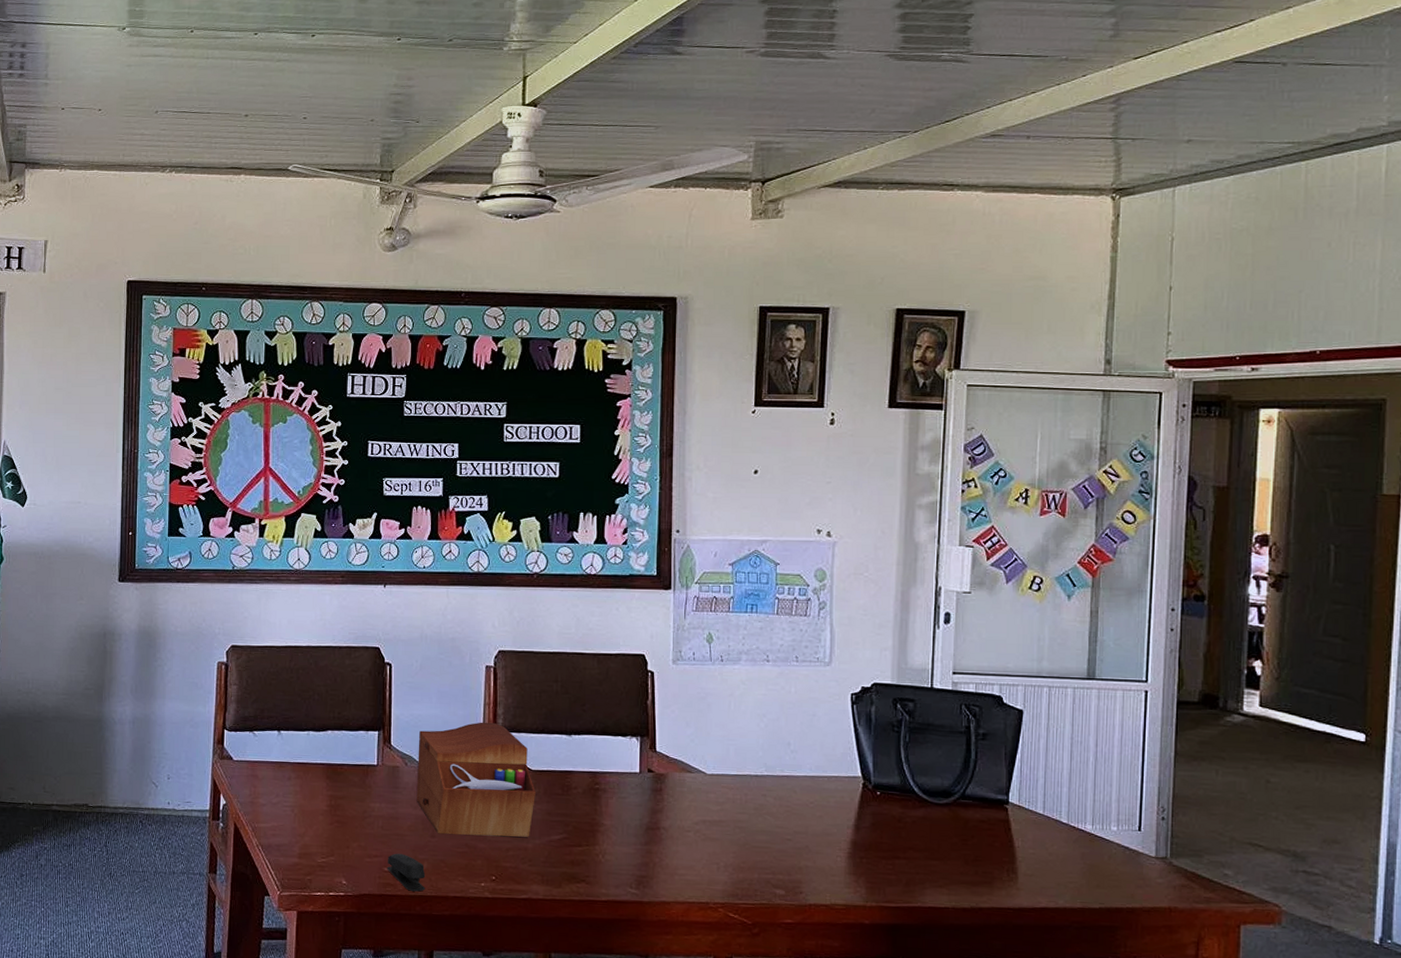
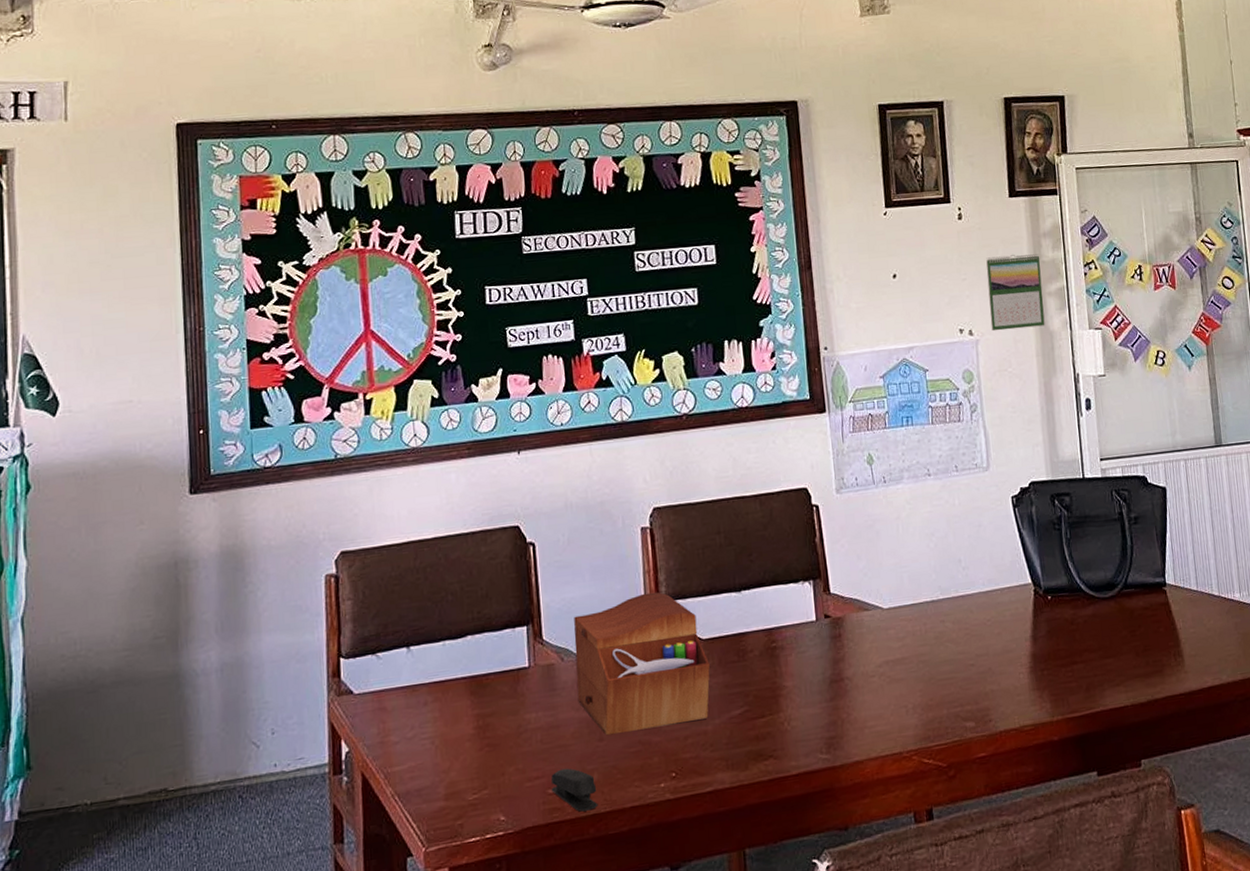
calendar: none [851,463,914,537] -> present [986,254,1045,332]

